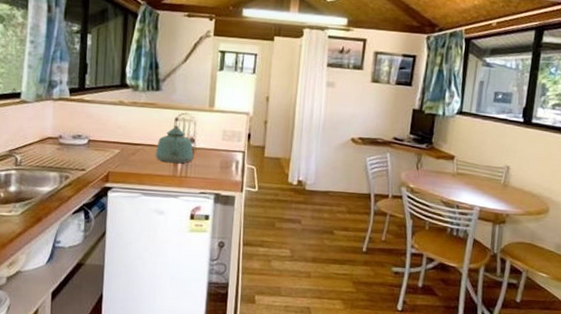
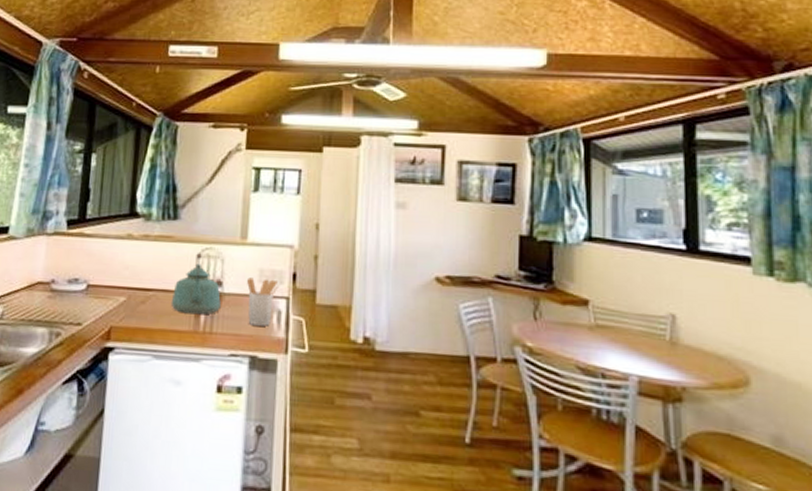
utensil holder: none [213,136,237,172] -> present [247,277,279,326]

